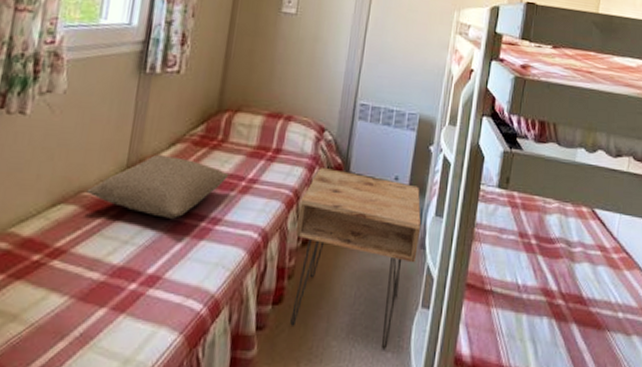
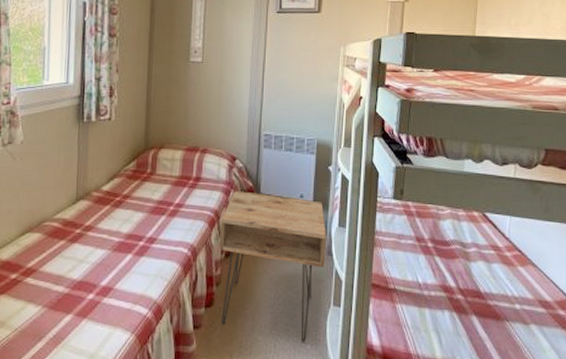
pillow: present [86,154,229,220] -> none [47,188,159,241]

